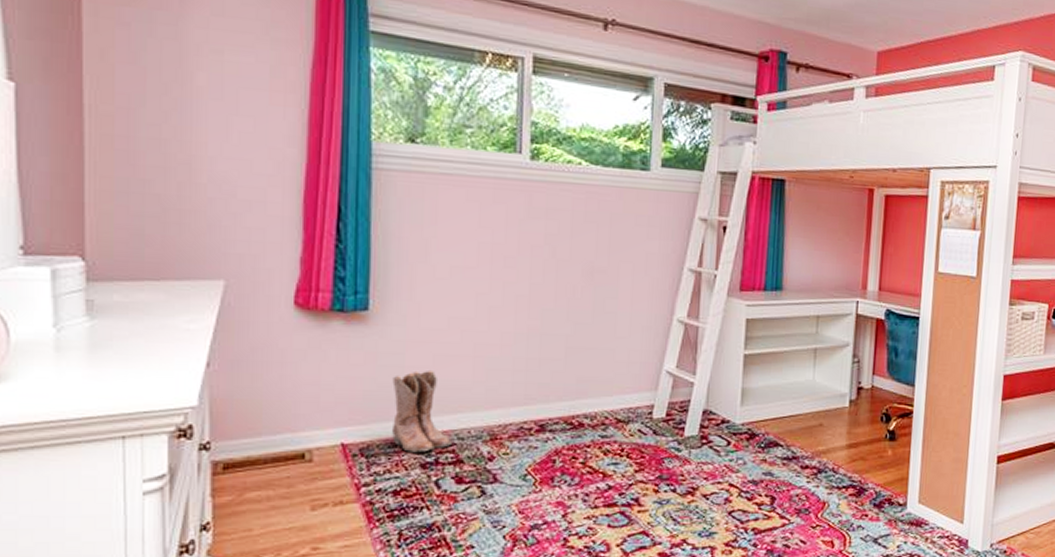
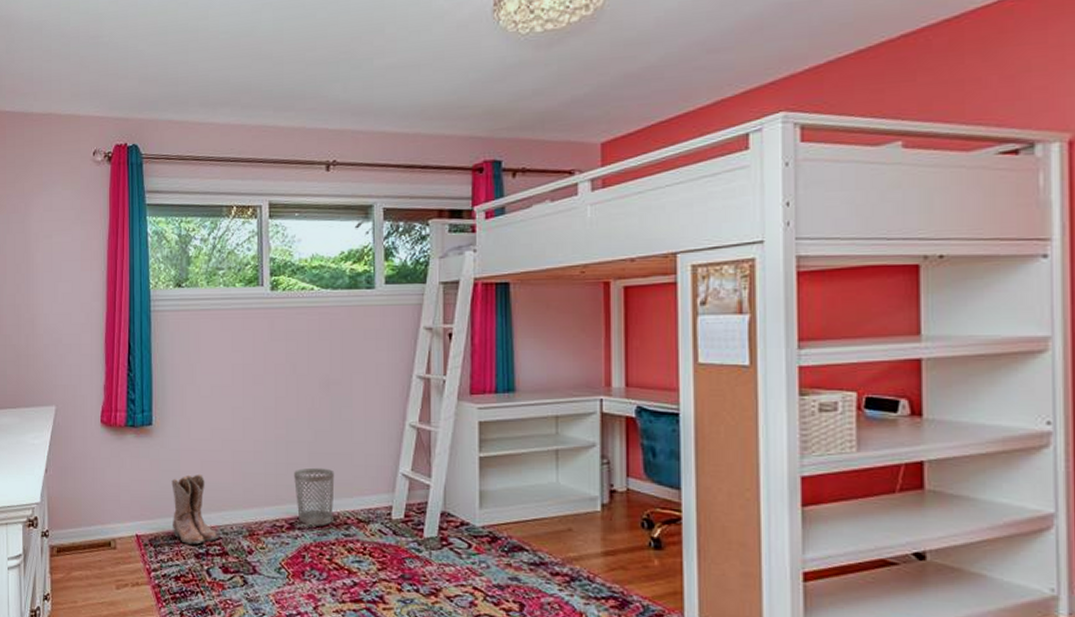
wastebasket: none [547,363,594,428] -> present [294,467,335,526]

